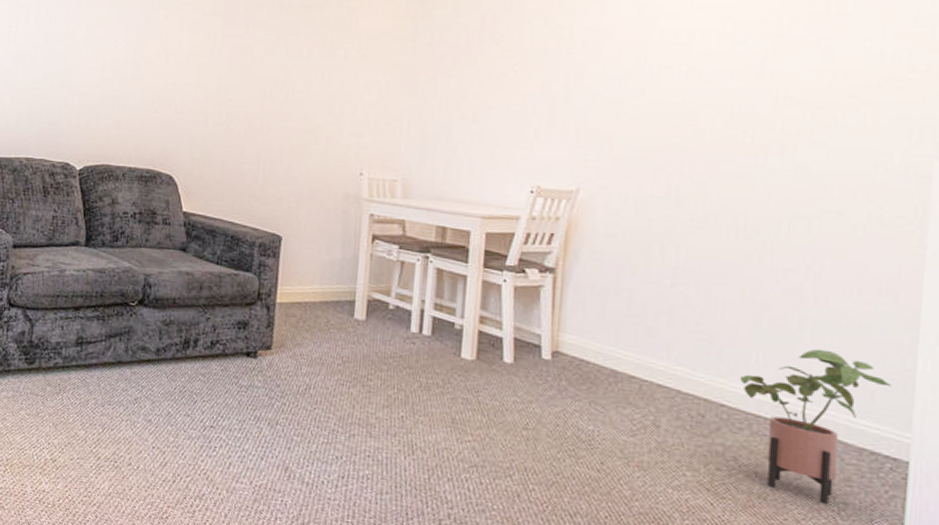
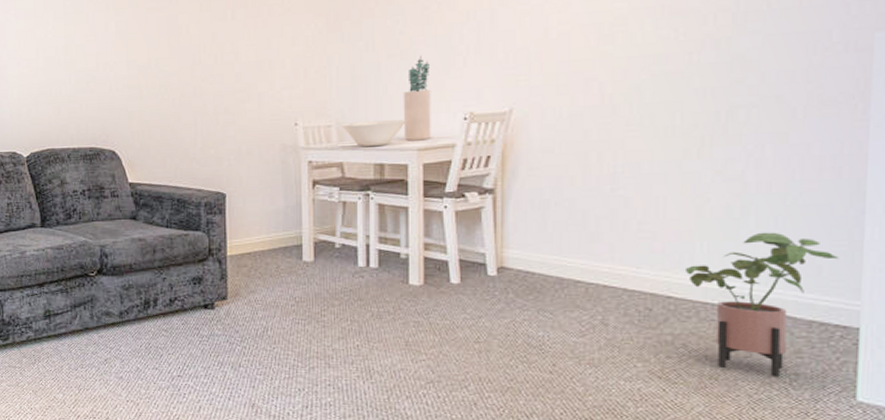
bowl: none [406,179,472,209] -> present [341,119,406,147]
vase: none [469,121,501,209] -> present [403,55,431,141]

